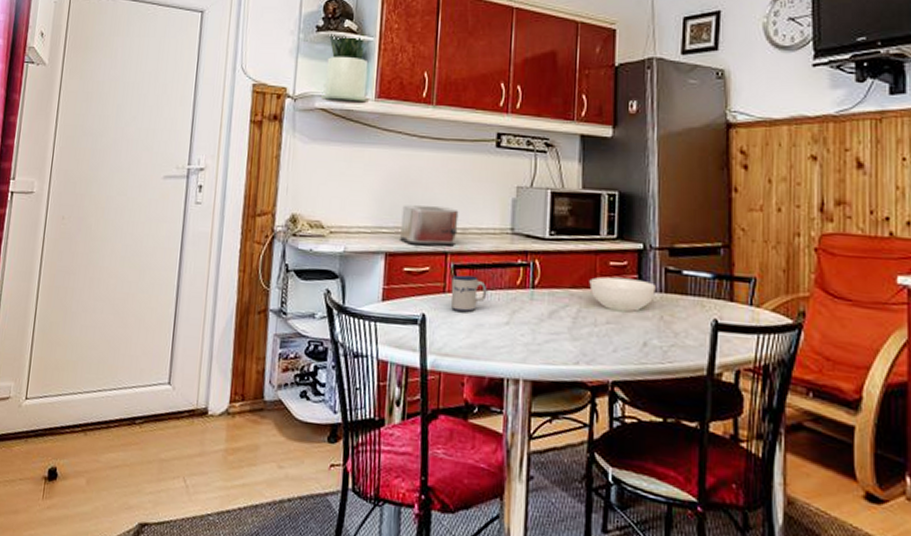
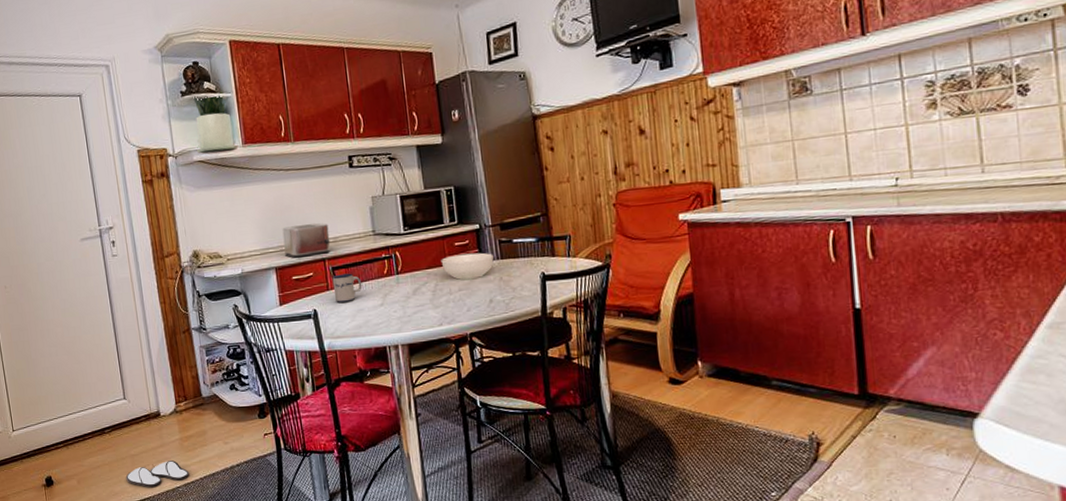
slippers: none [146,476,227,508] -> present [125,460,189,487]

